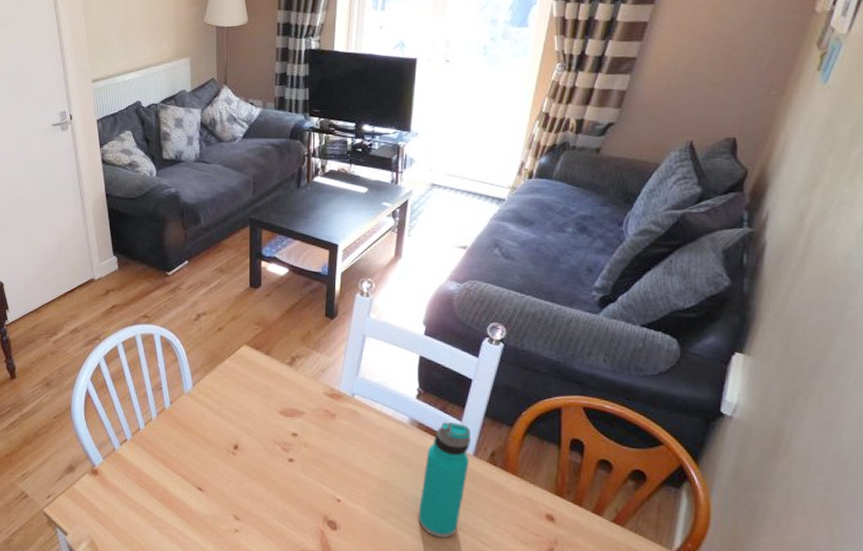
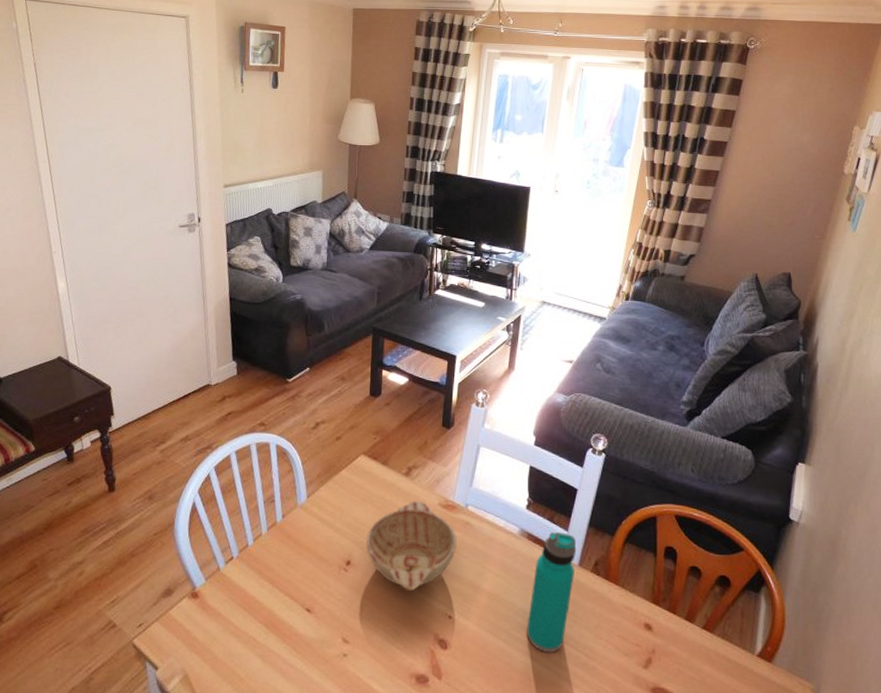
decorative bowl: none [252,390,344,474] -> present [365,501,457,590]

